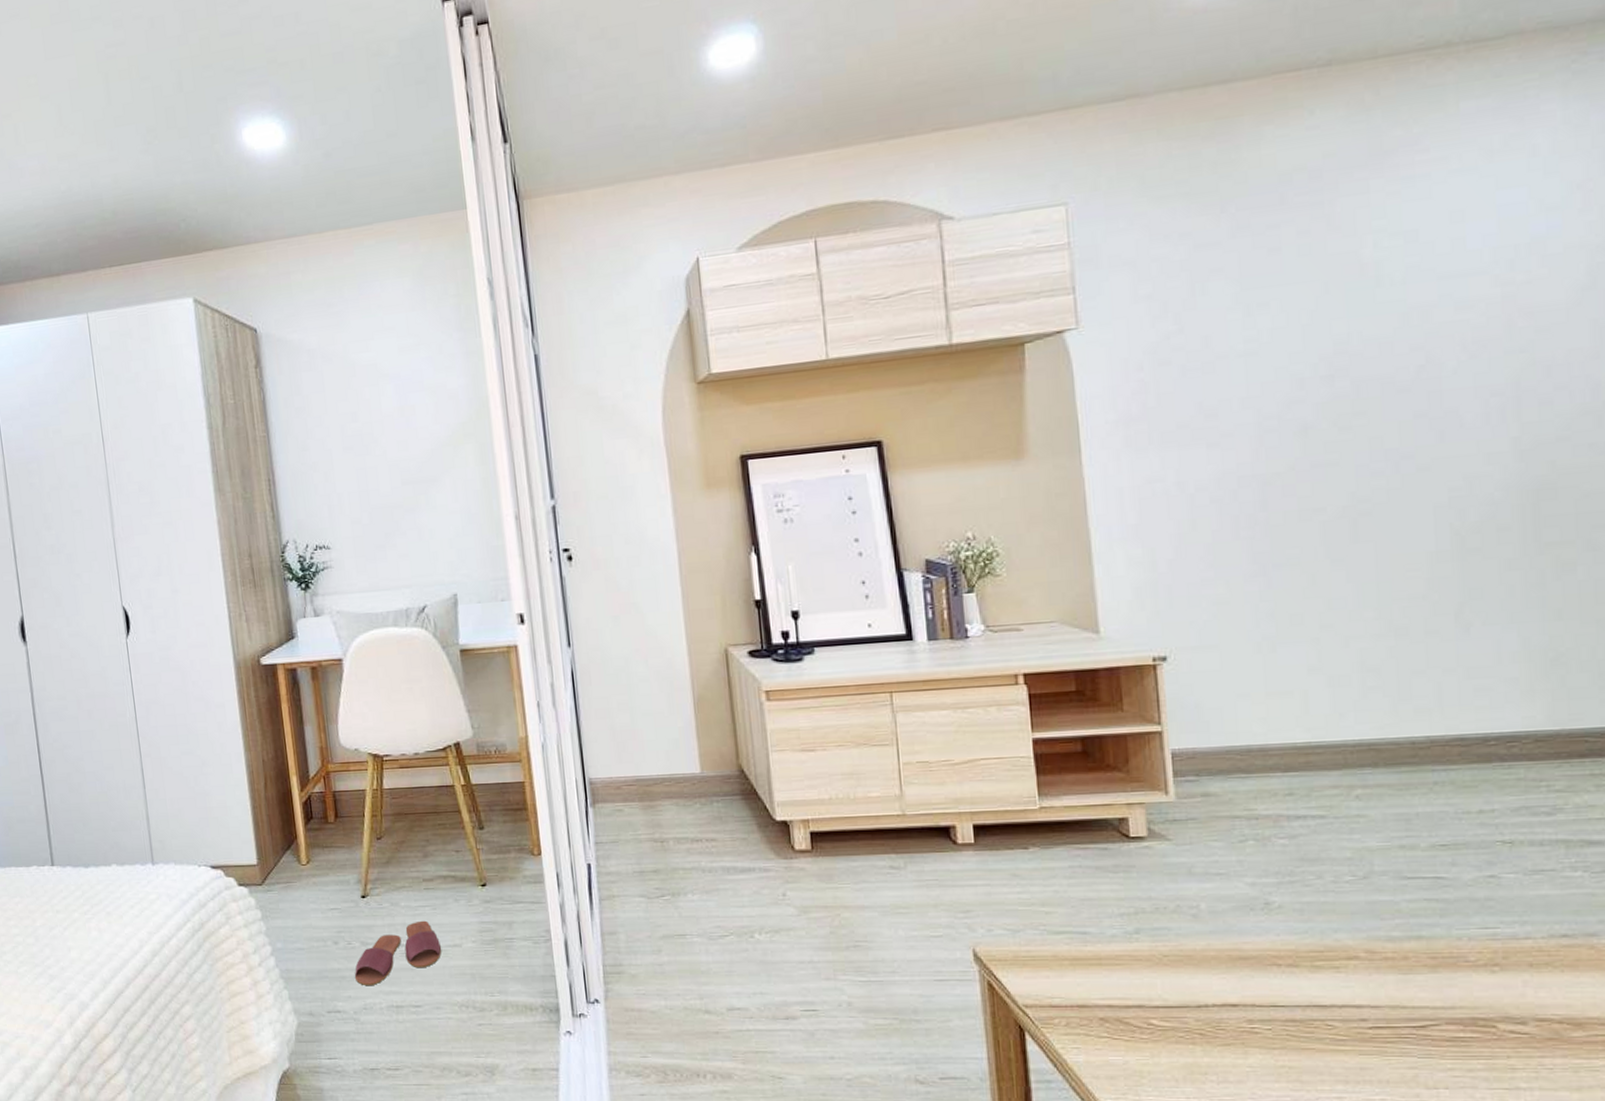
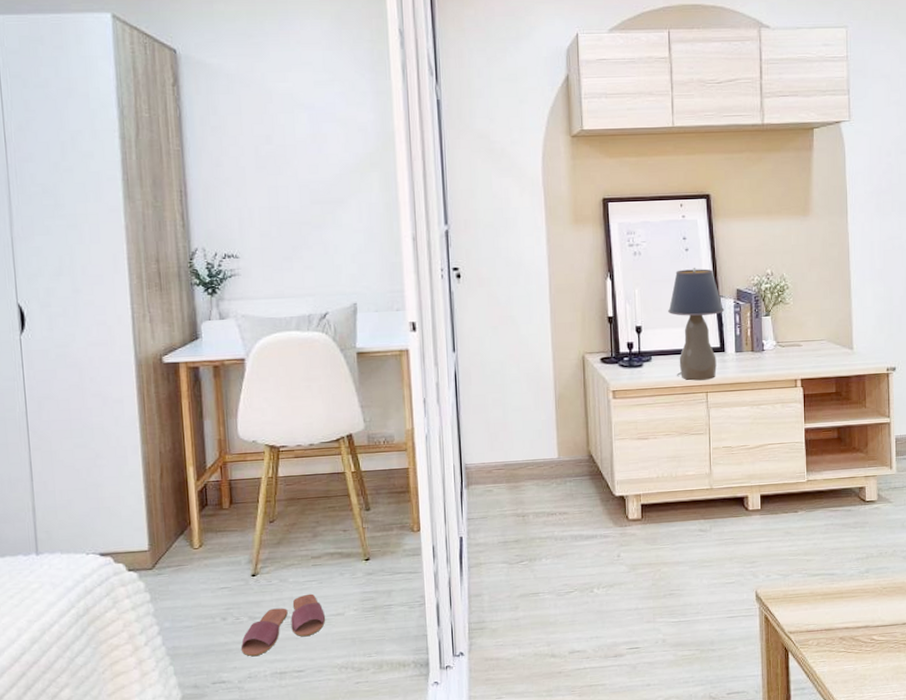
table lamp: none [833,535,910,678] -> present [668,268,725,381]

